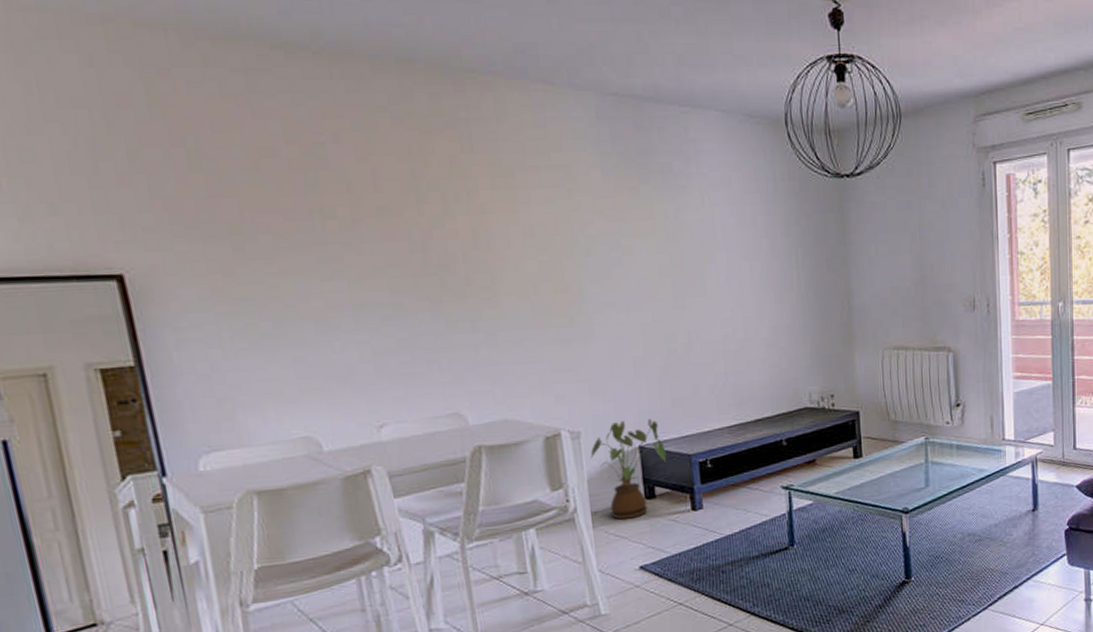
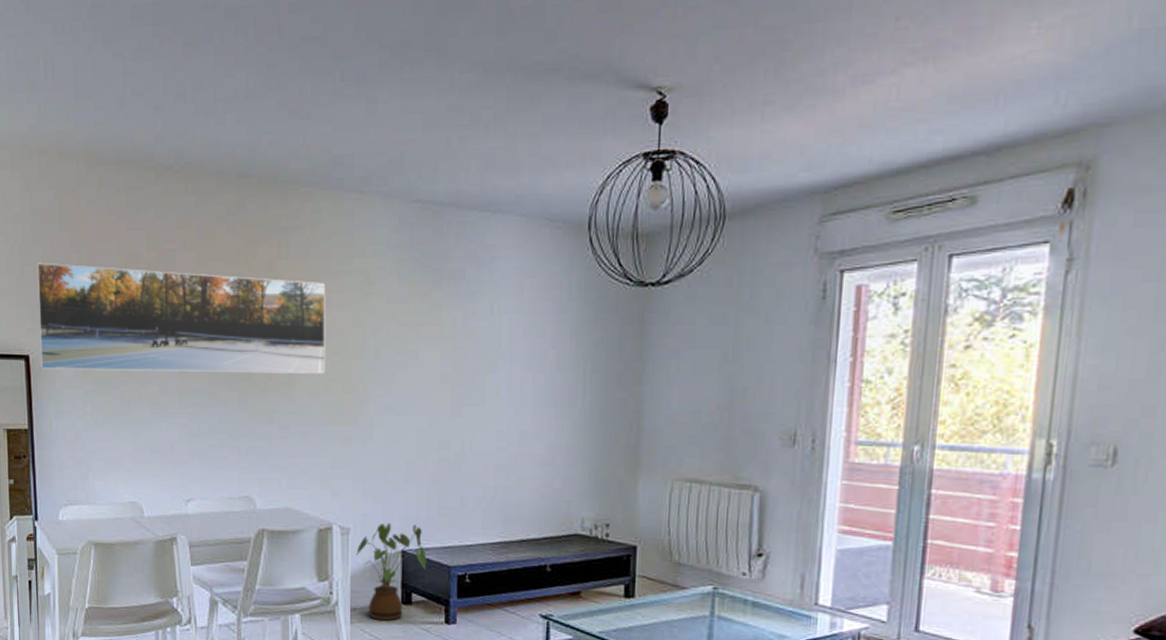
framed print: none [118,158,533,291] -> present [36,262,326,374]

